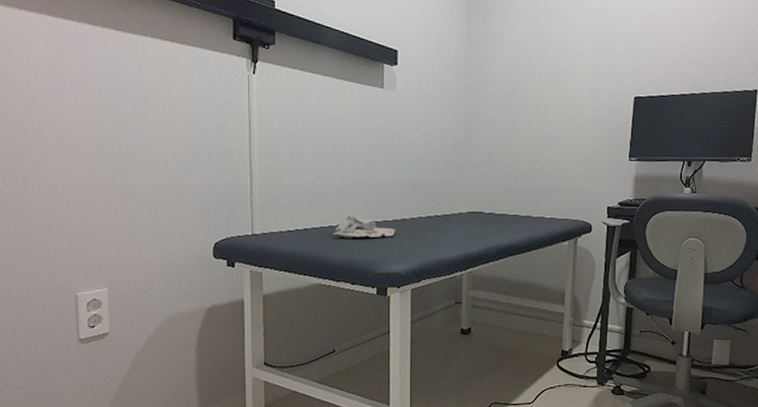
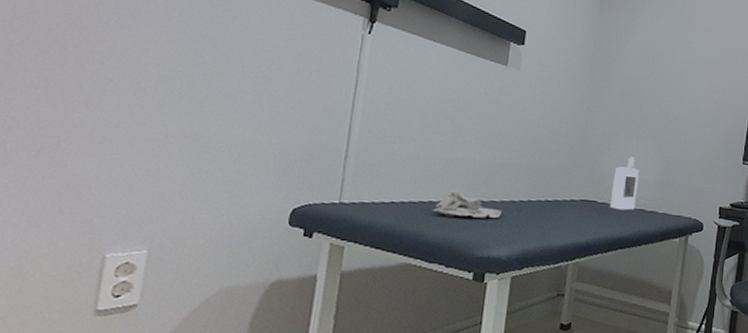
tissue box: none [497,164,523,218] -> present [610,156,640,210]

